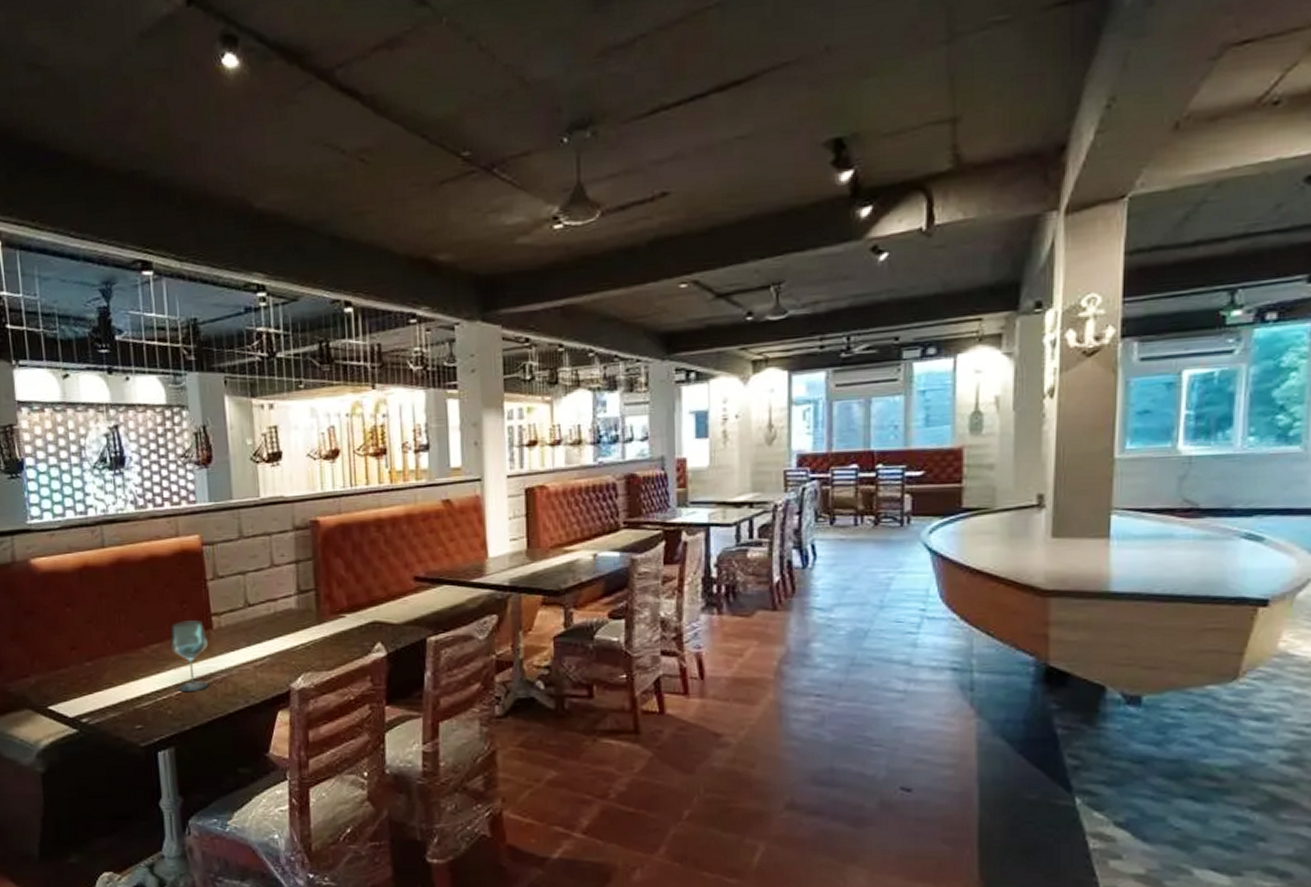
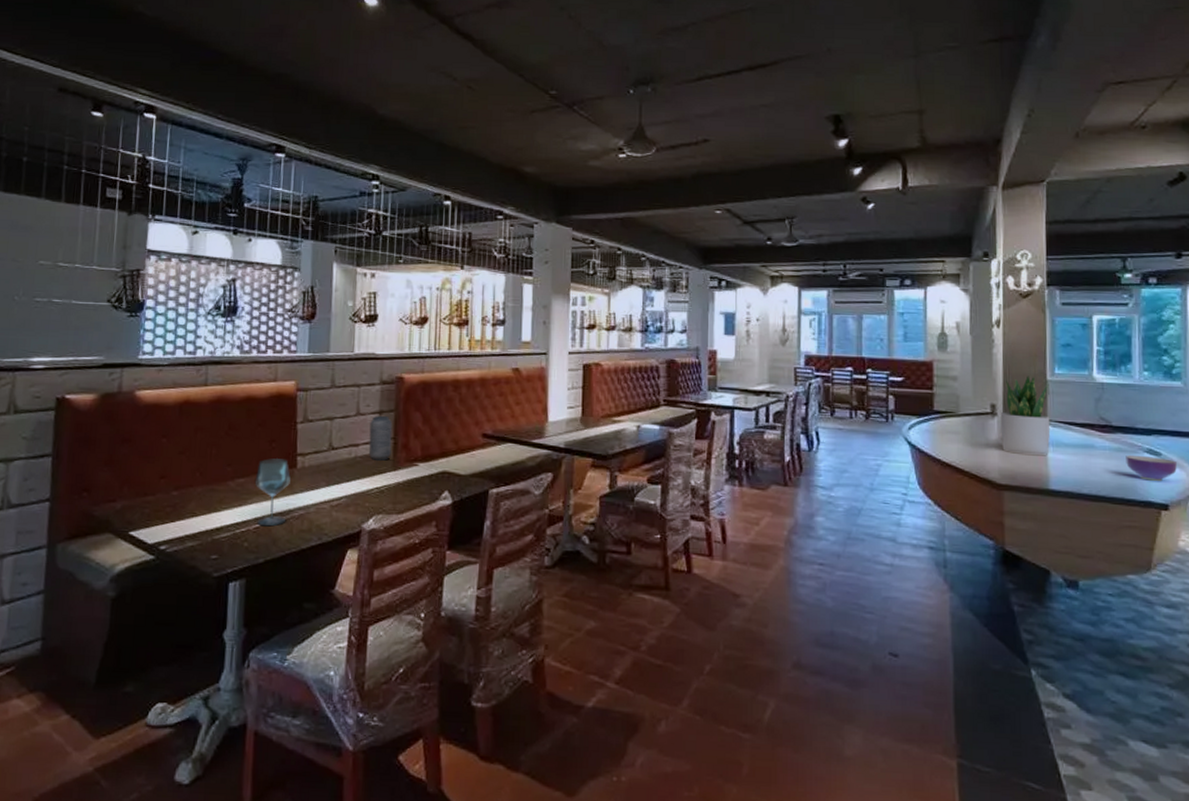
vase: none [287,566,314,616] -> present [368,416,393,462]
planter: none [1049,455,1117,554] -> present [1000,376,1050,456]
bowl: none [1215,542,1286,572] -> present [1126,456,1178,481]

